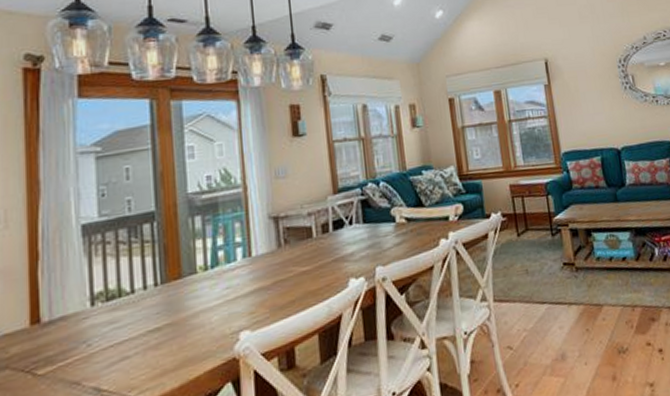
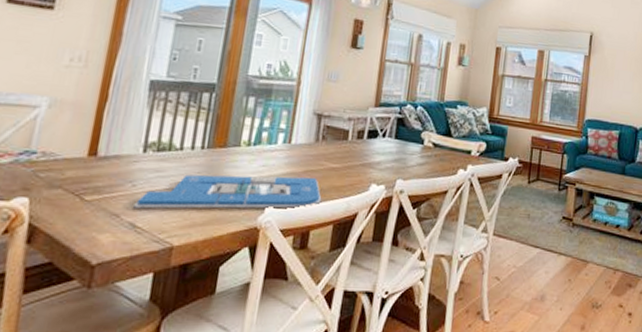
board game: none [94,286,300,370] -> present [133,174,322,209]

